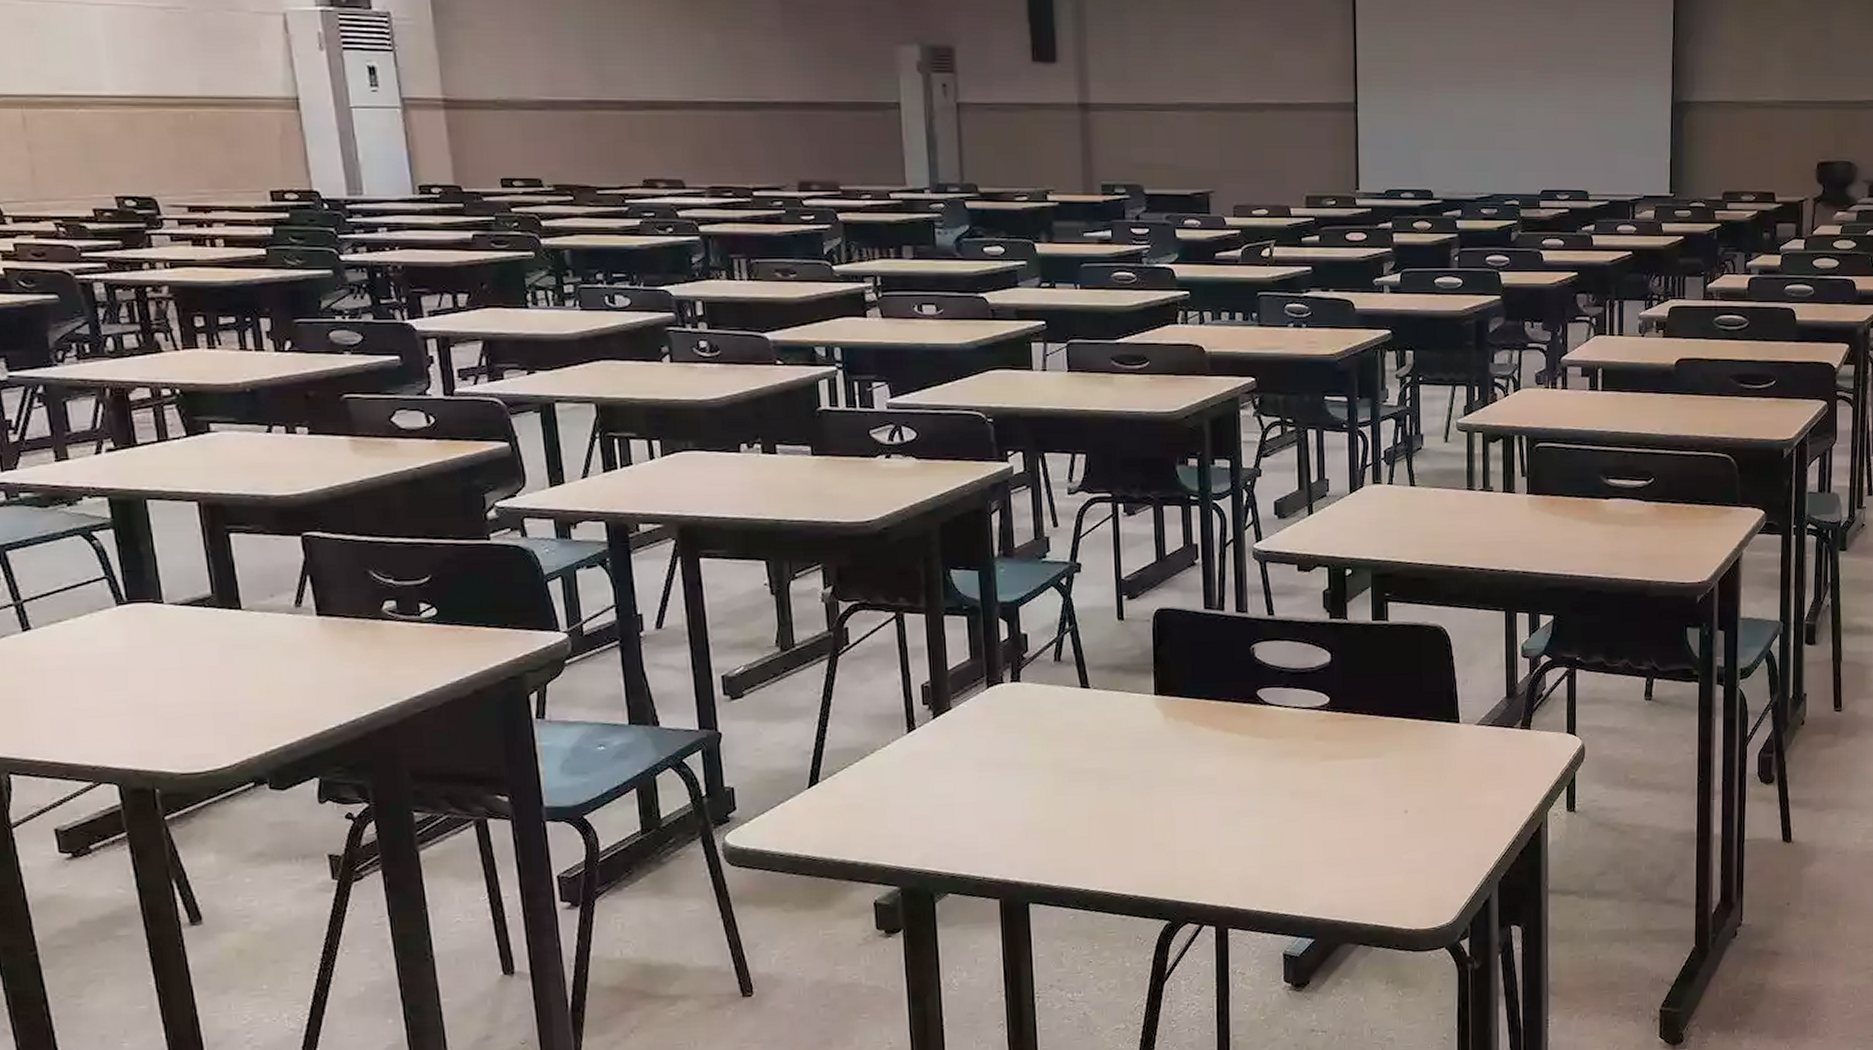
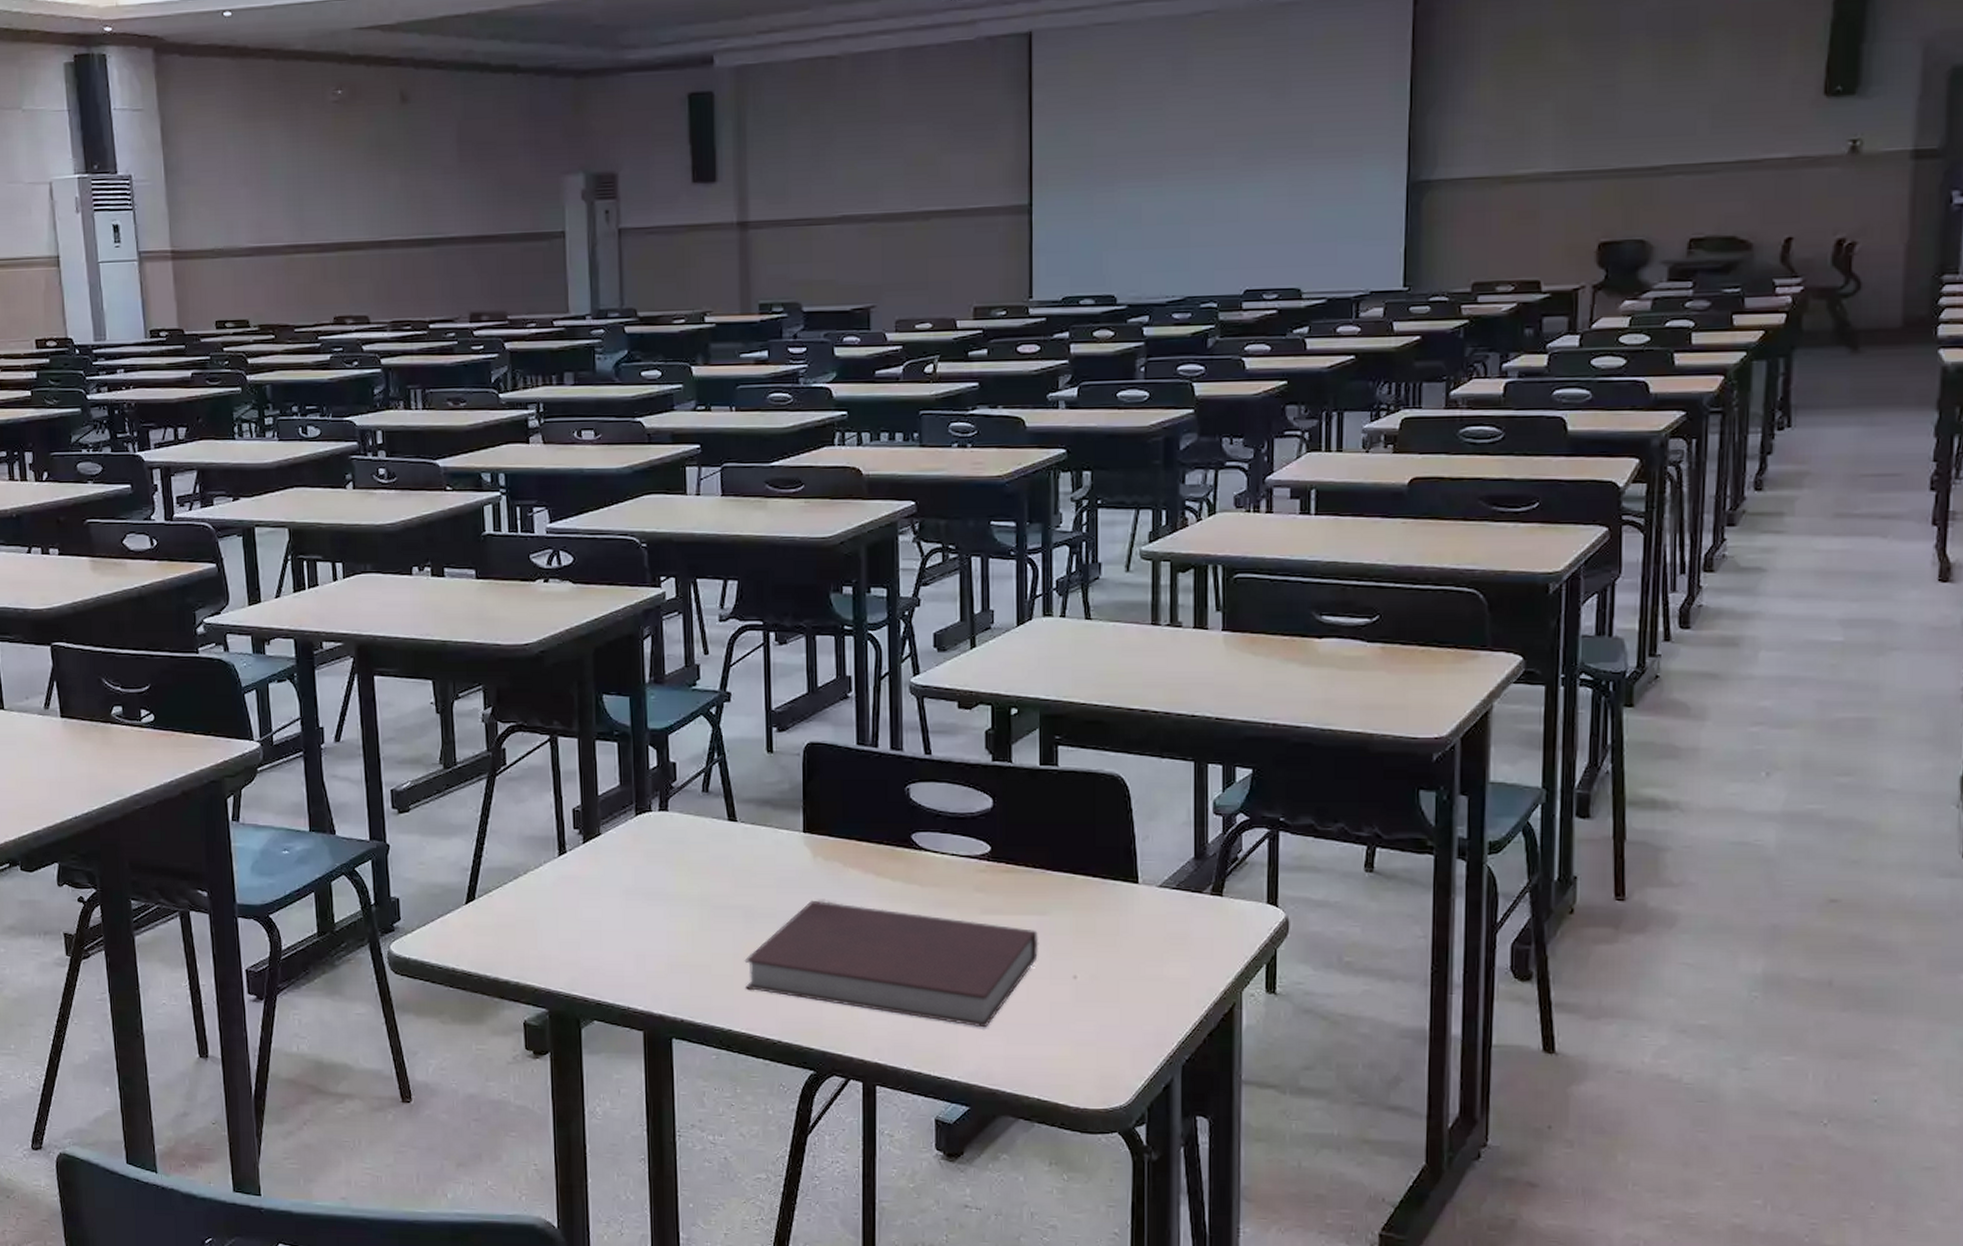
notebook: none [1099,759,1374,865] -> present [744,901,1039,1028]

